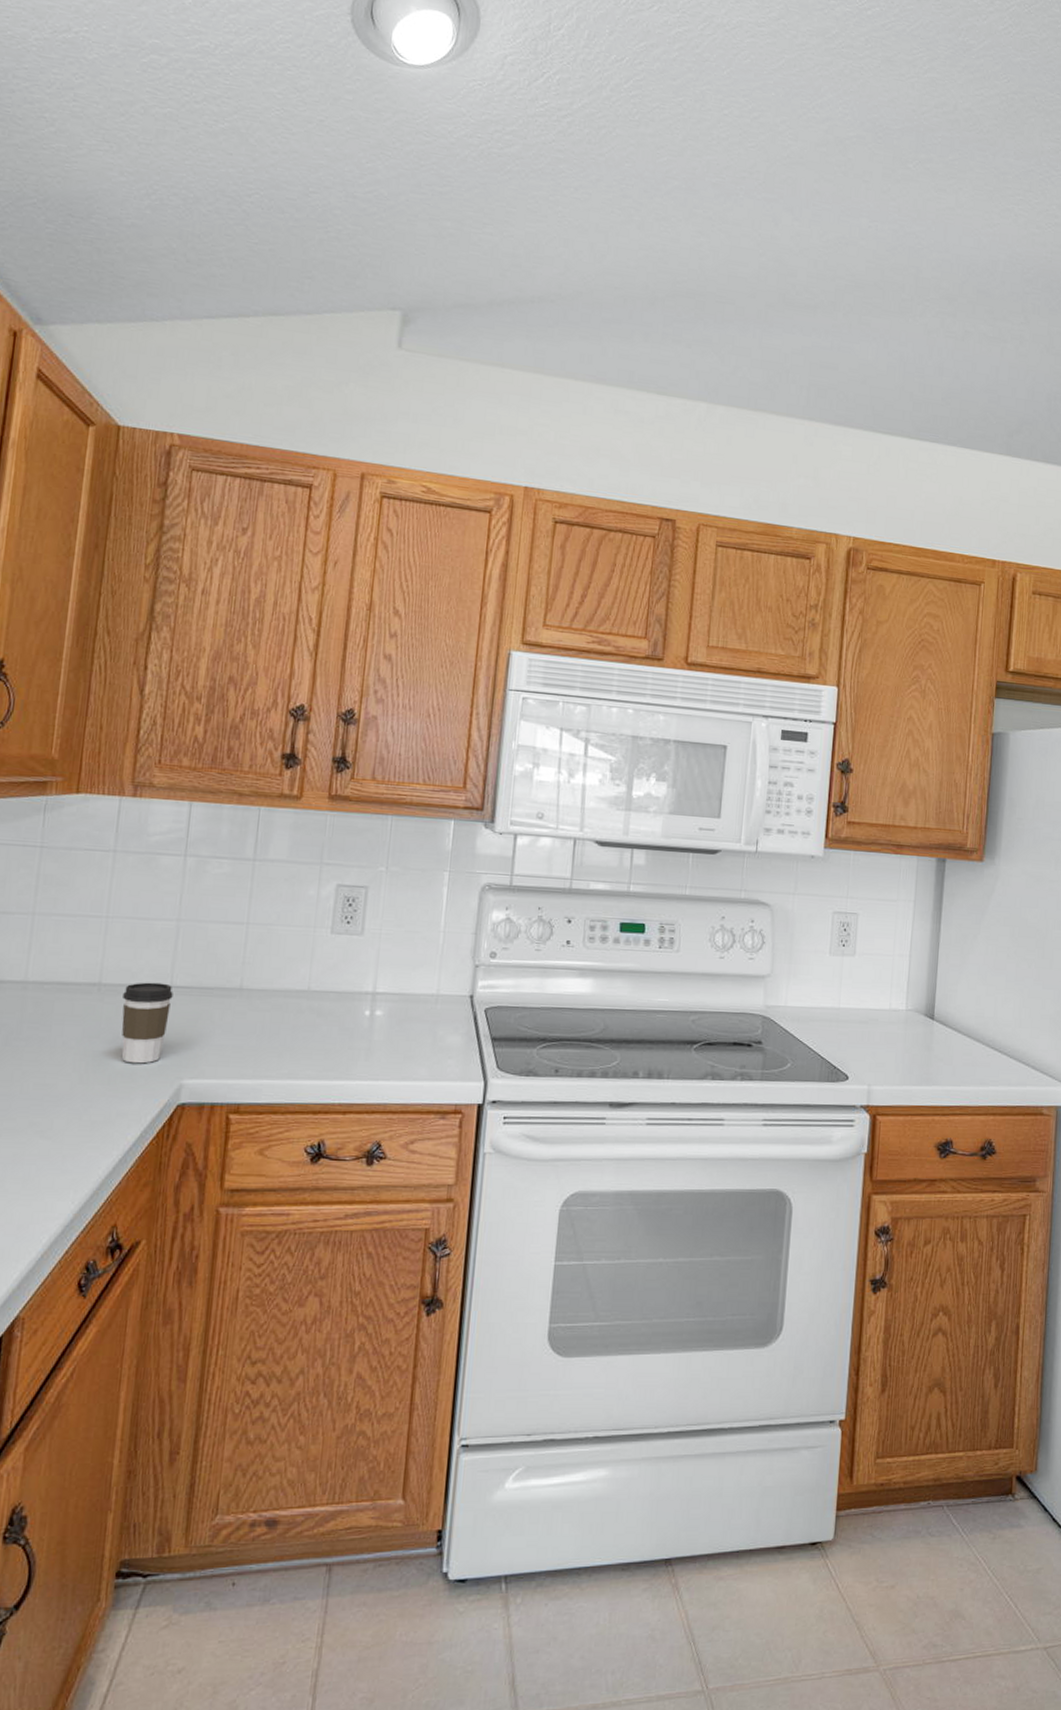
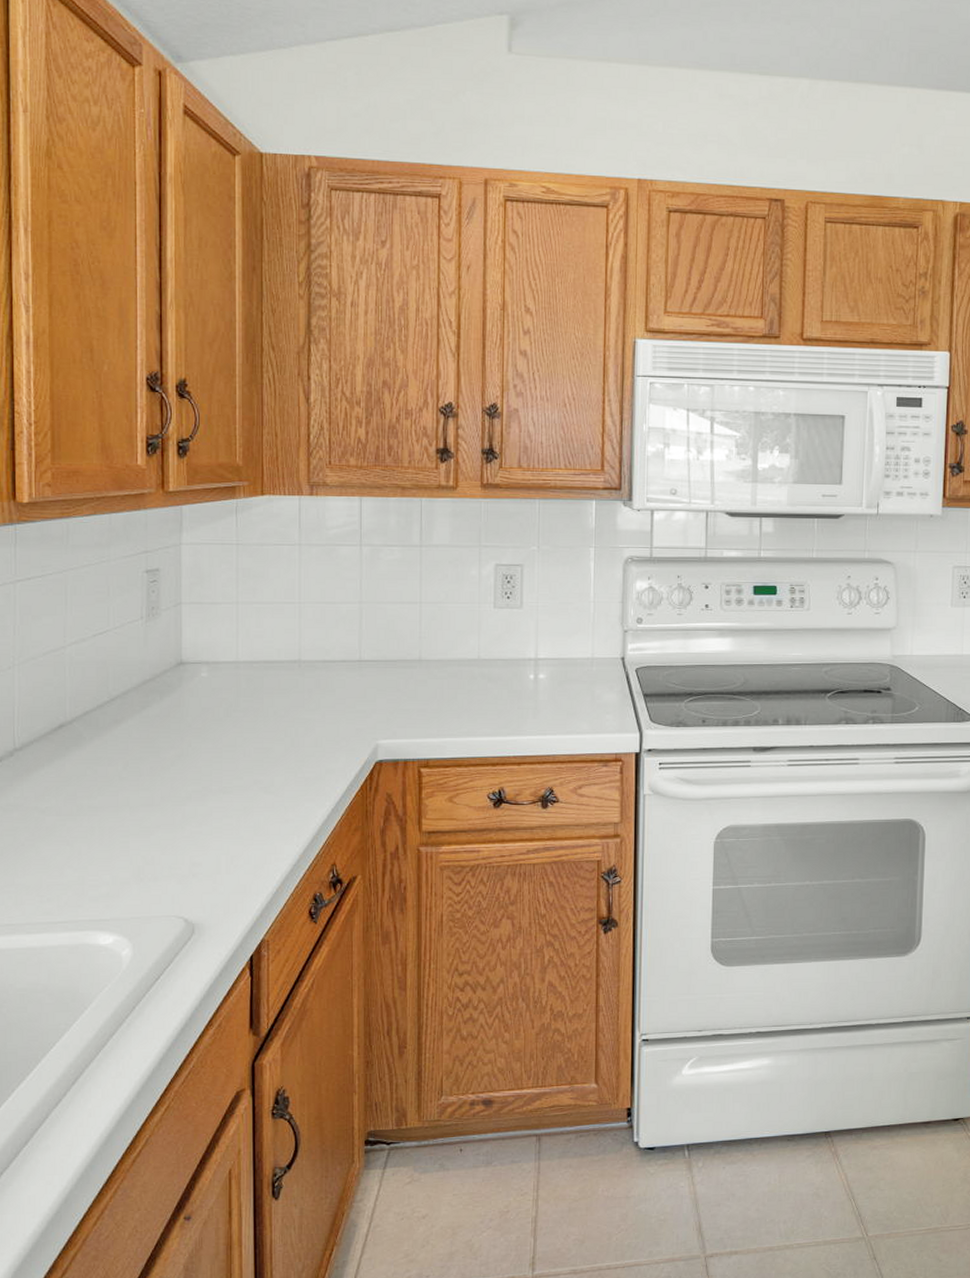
coffee cup: present [121,982,173,1064] -> none [320,658,362,728]

